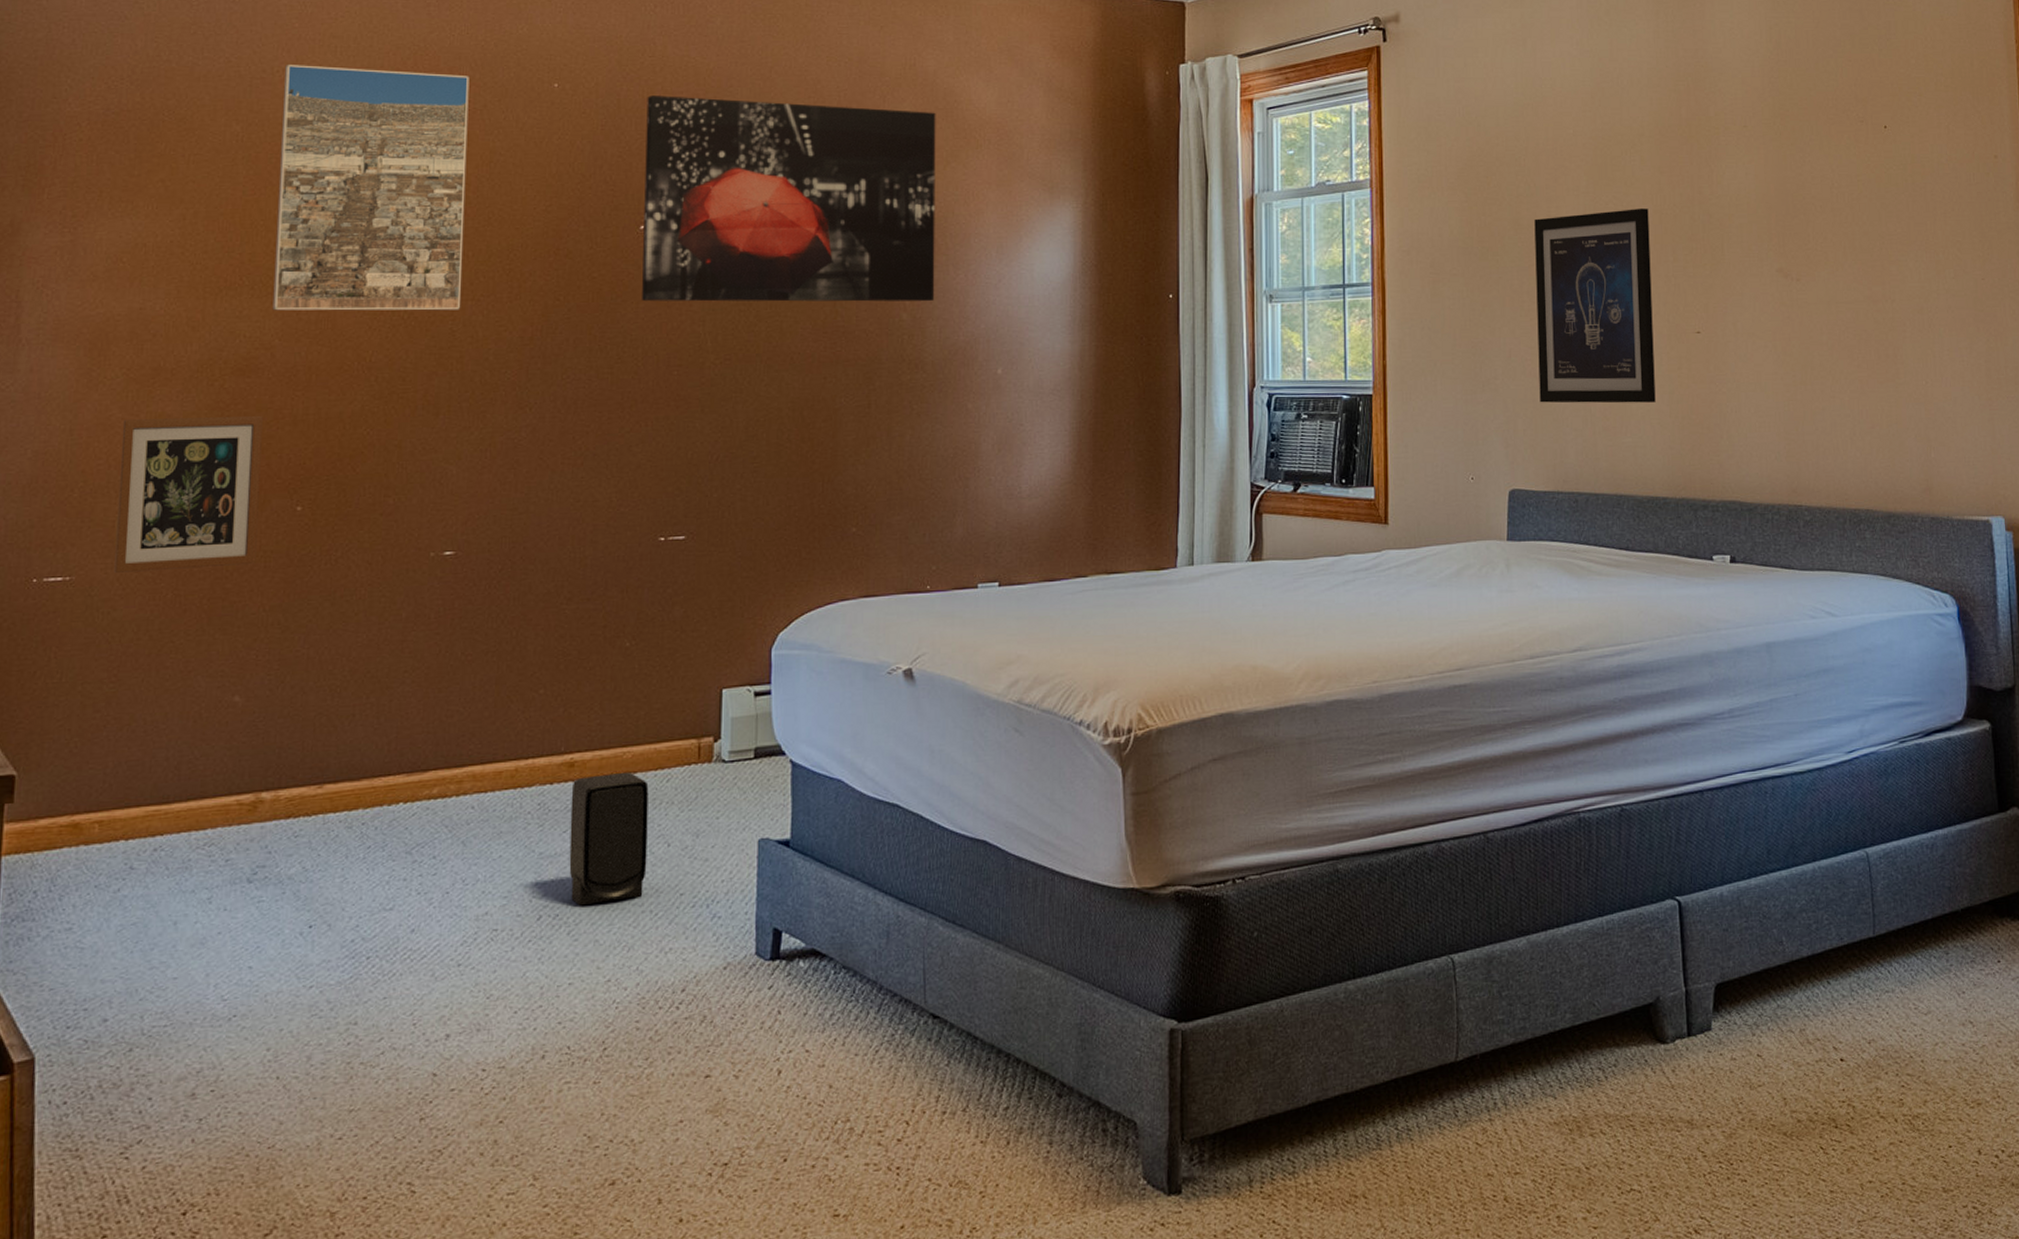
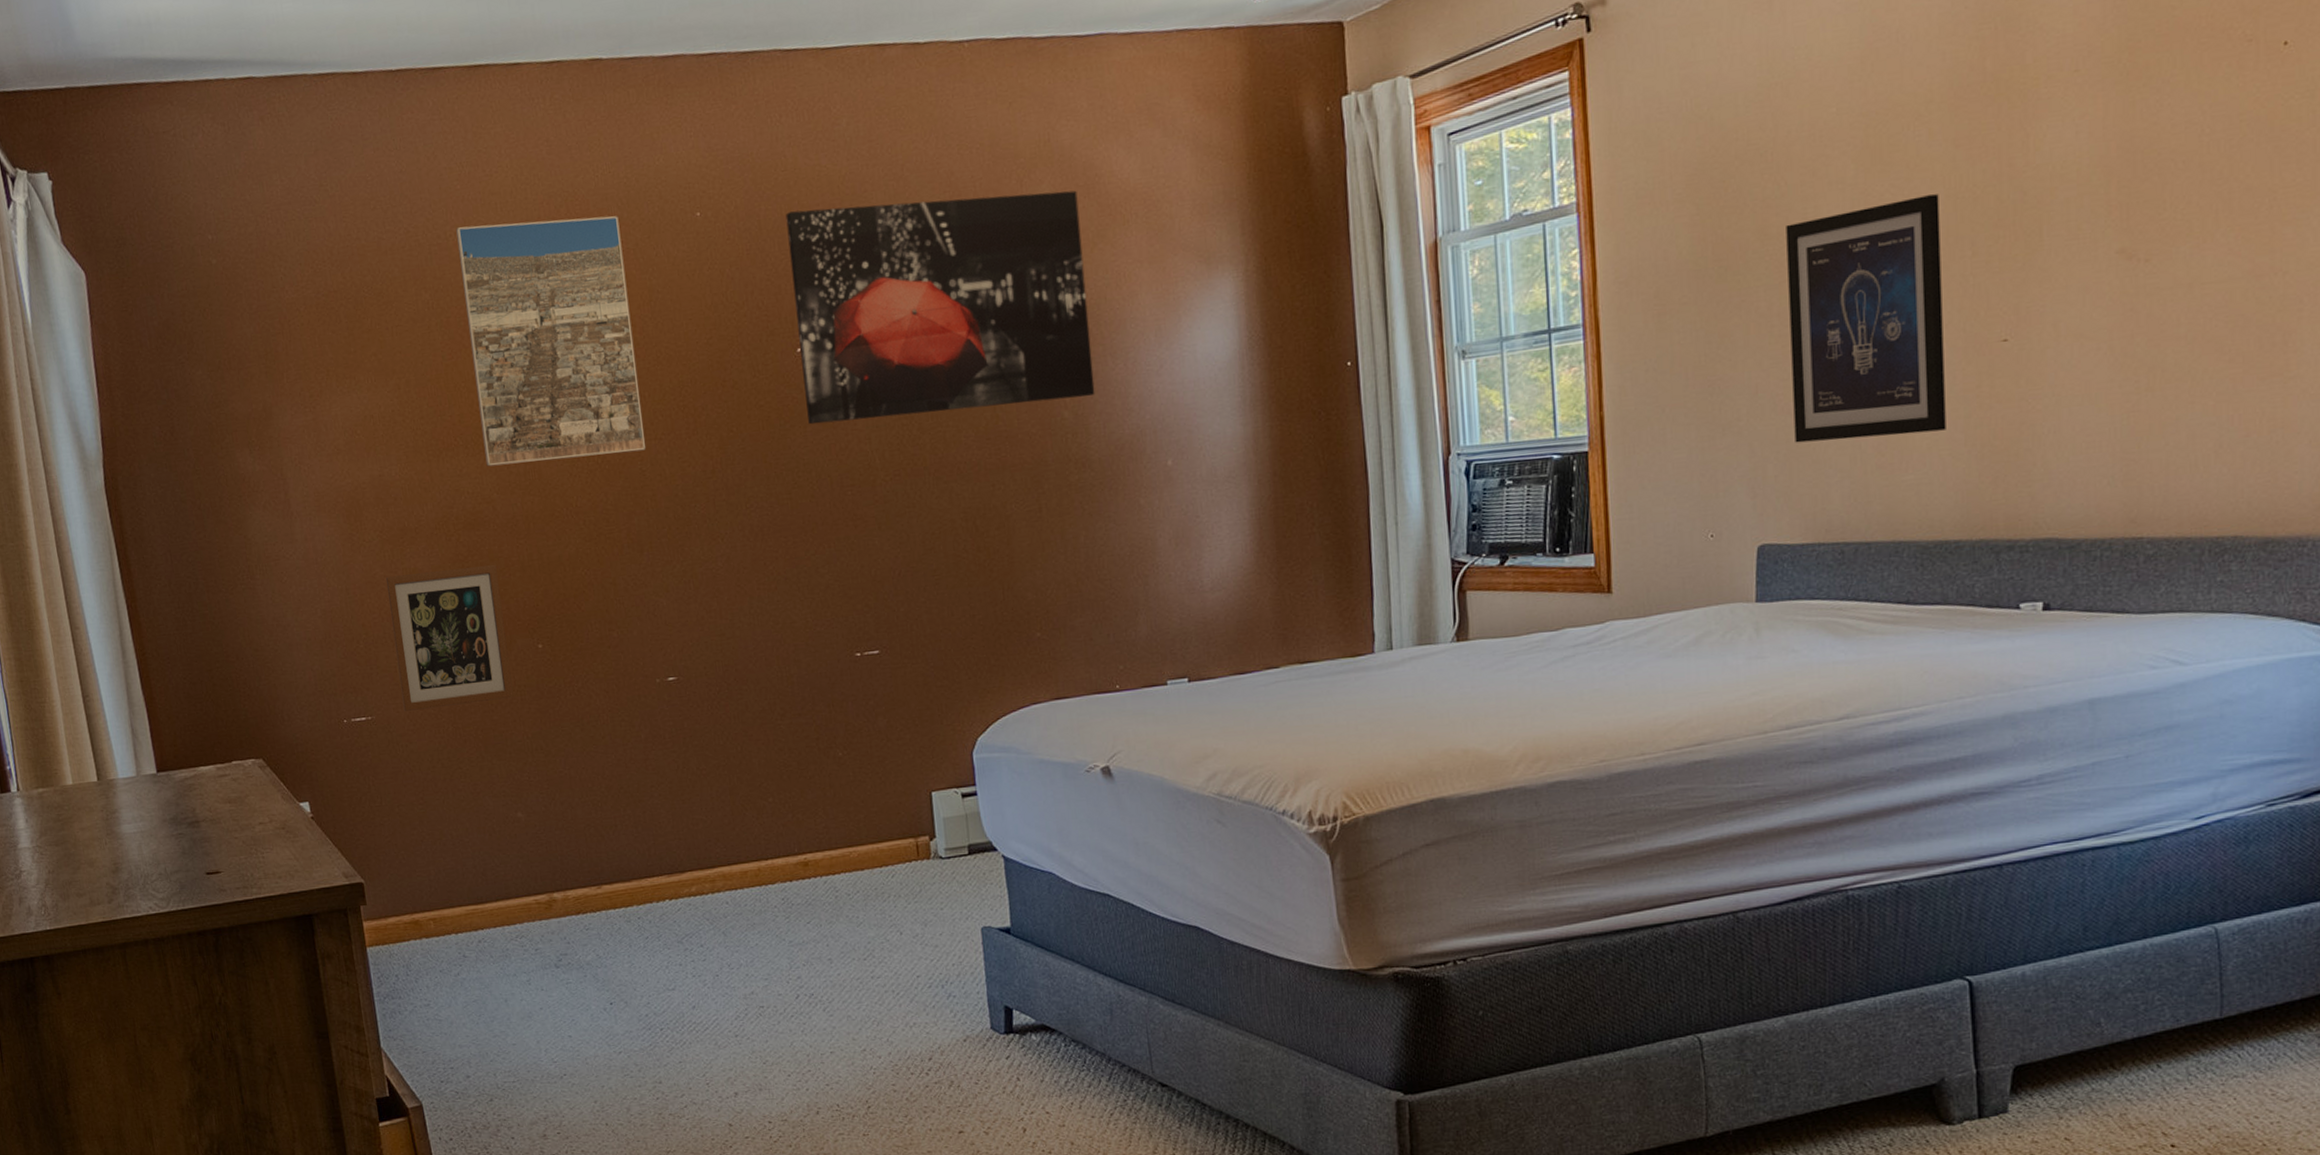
speaker: present [569,772,649,906] -> none [809,869,885,987]

